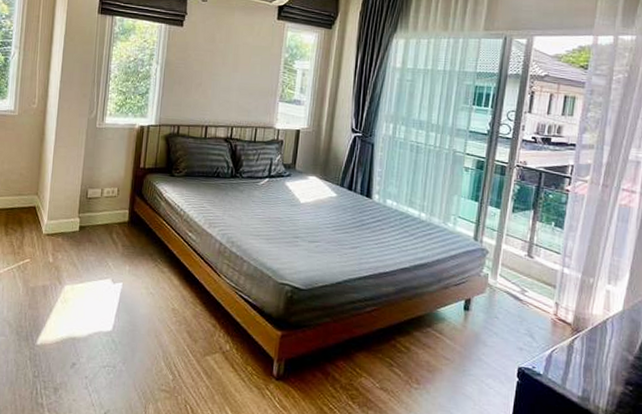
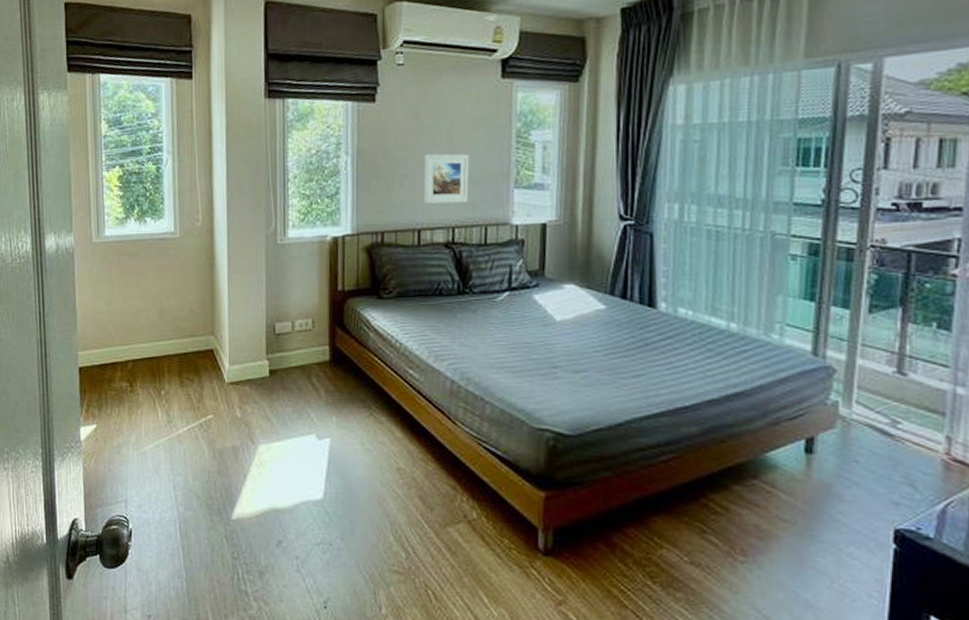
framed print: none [212,69,249,109] -> present [423,153,470,204]

